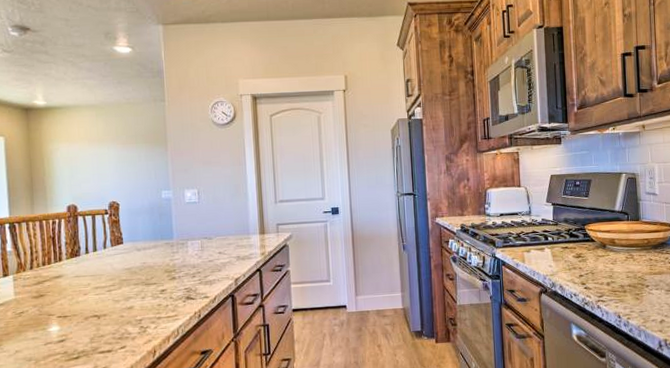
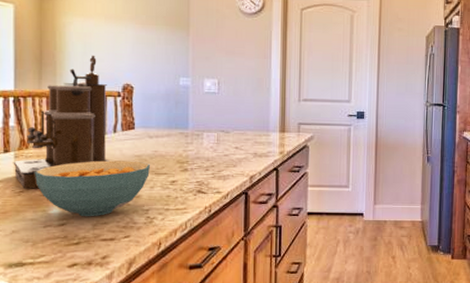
coffee maker: none [12,177,102,310] -> present [13,55,109,189]
cereal bowl: none [32,274,141,332] -> present [34,160,151,217]

